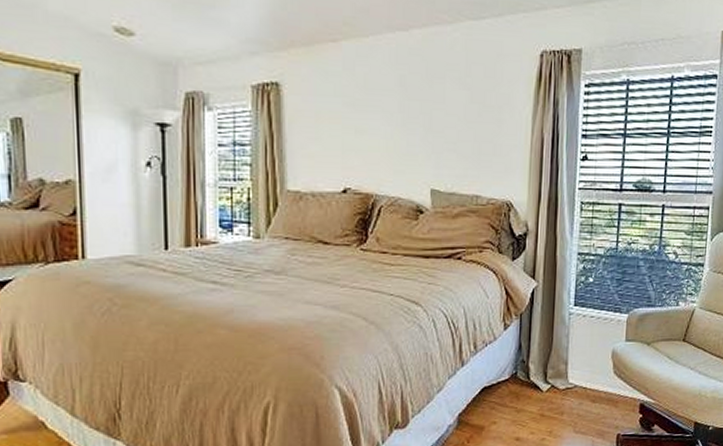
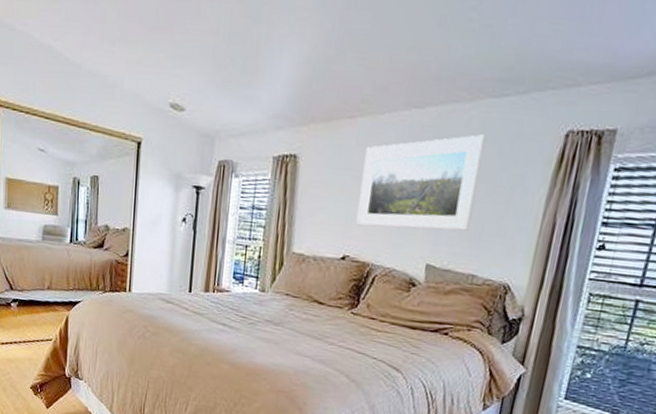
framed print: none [353,56,470,156] -> present [355,134,486,231]

